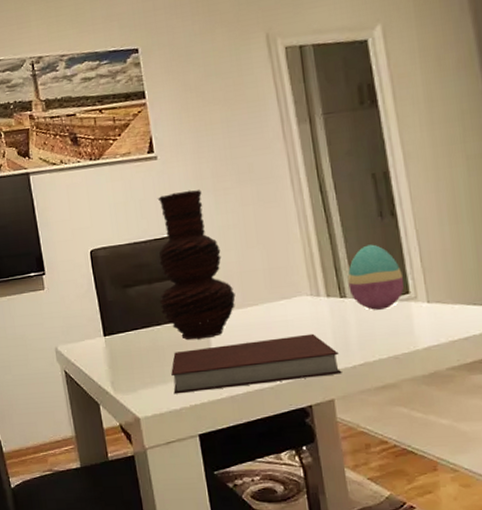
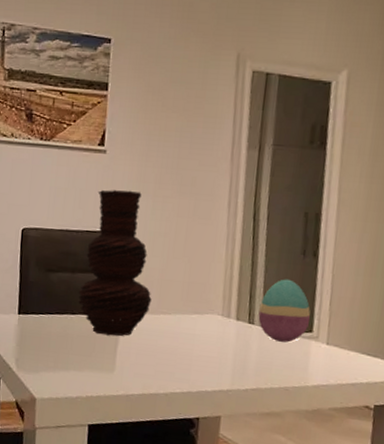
notebook: present [171,333,342,394] -> none [73,343,235,394]

